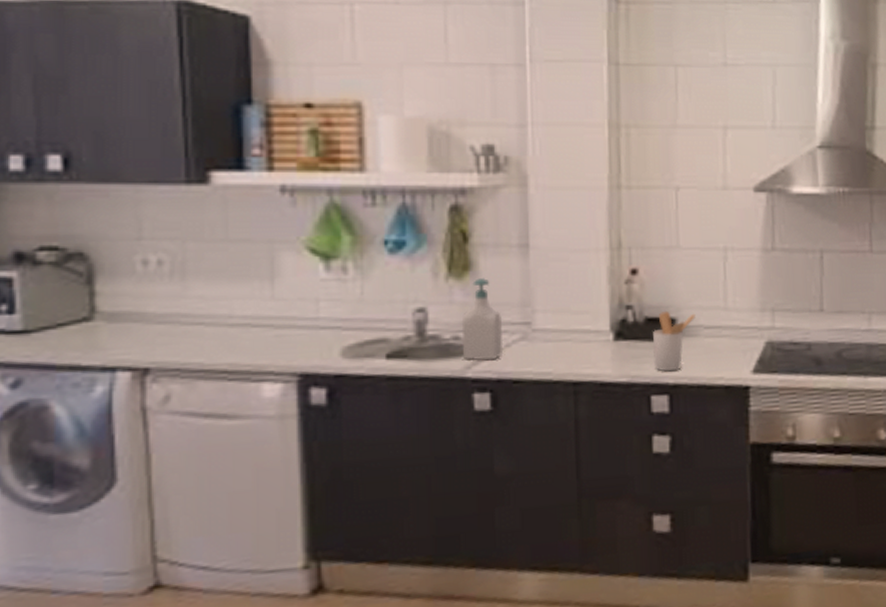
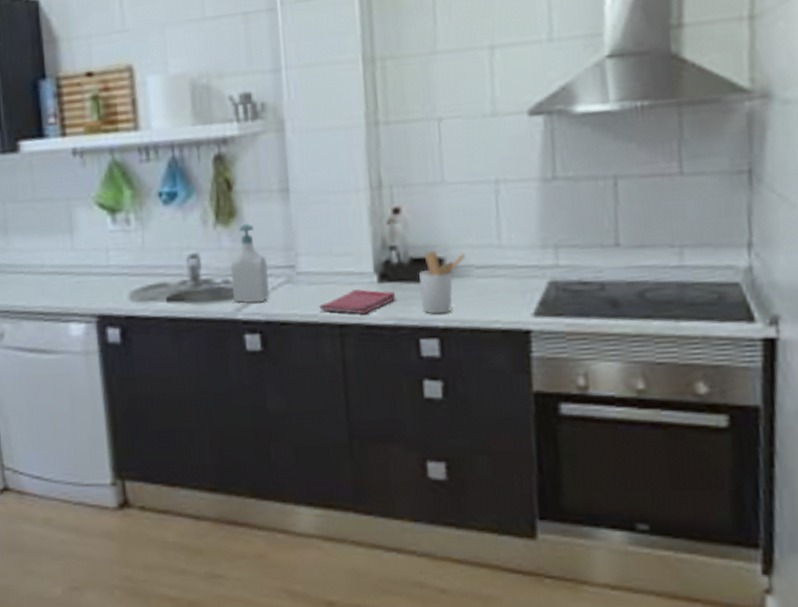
dish towel: none [554,347,631,372] -> present [319,289,396,315]

